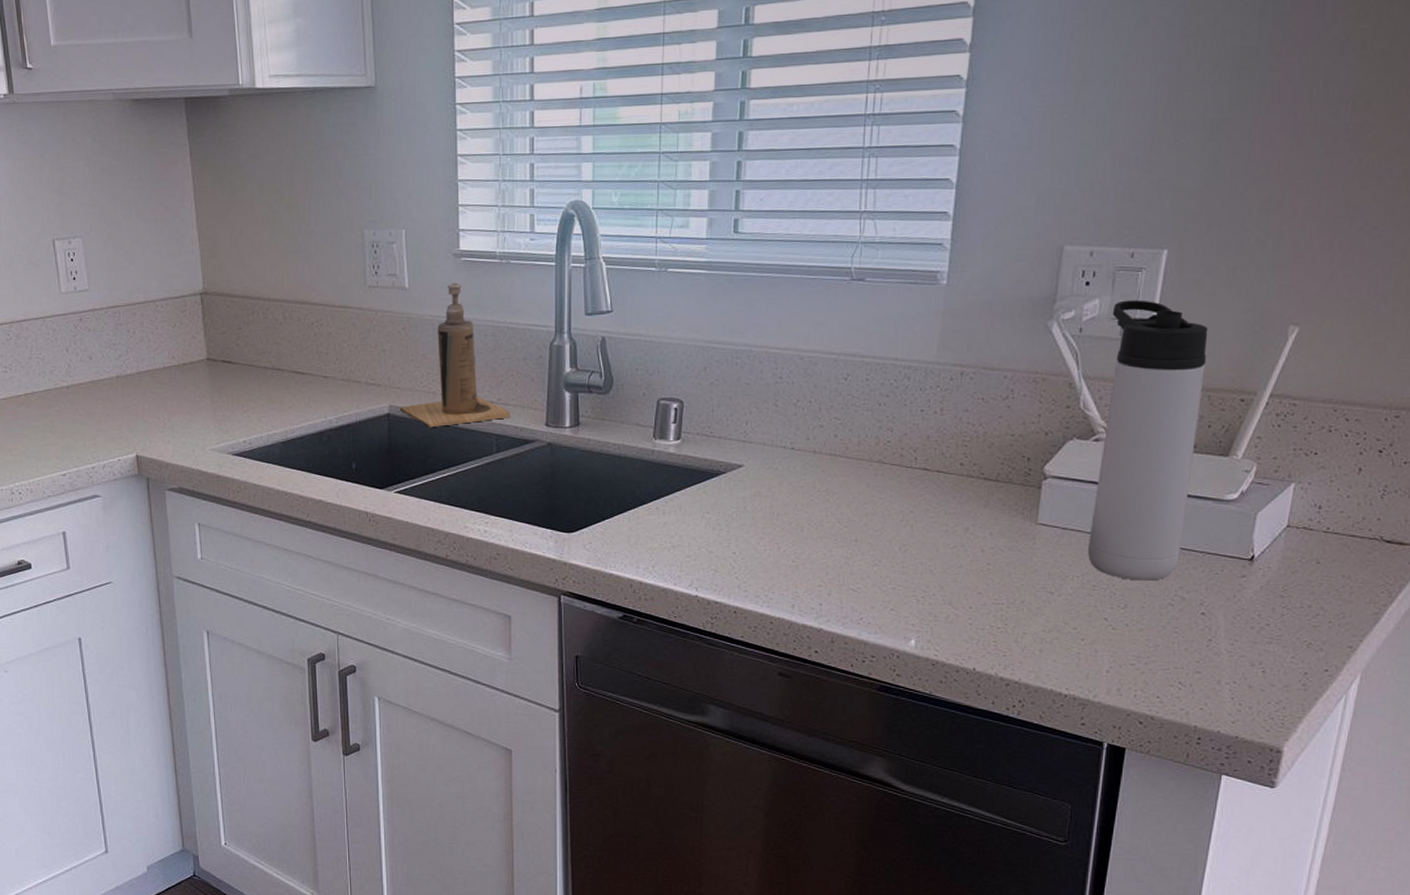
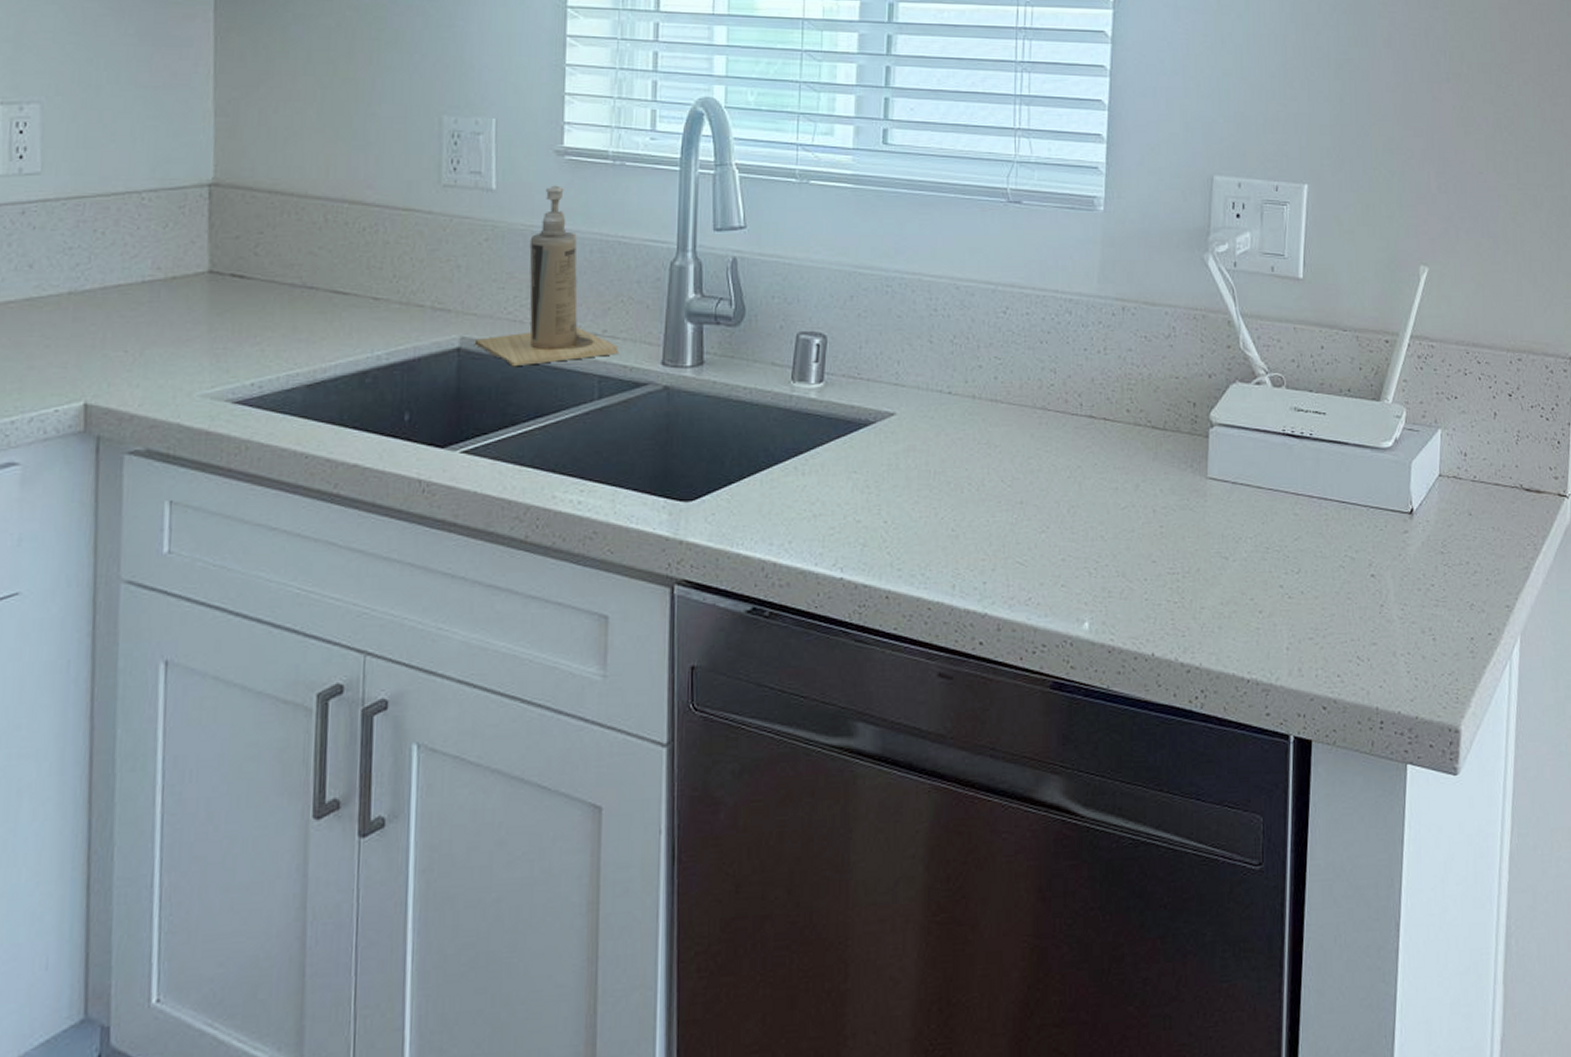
thermos bottle: present [1088,300,1209,581] -> none [1258,234,1352,541]

